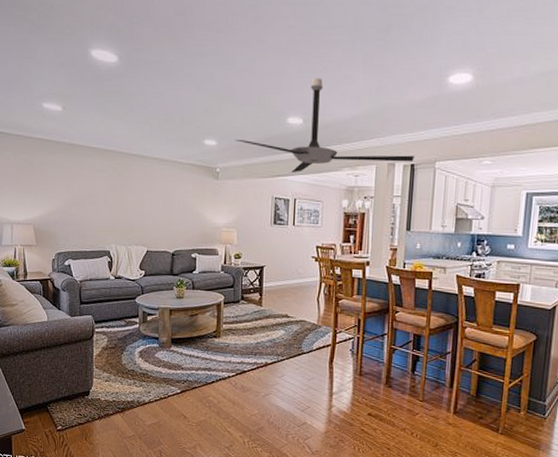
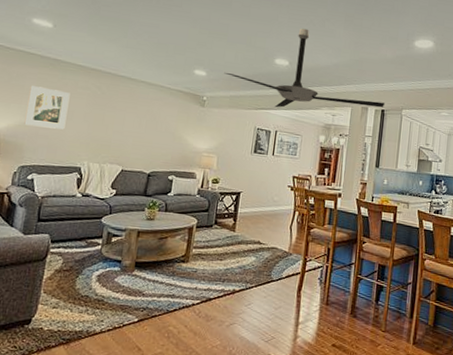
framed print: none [52,173,90,215] -> present [24,86,70,130]

